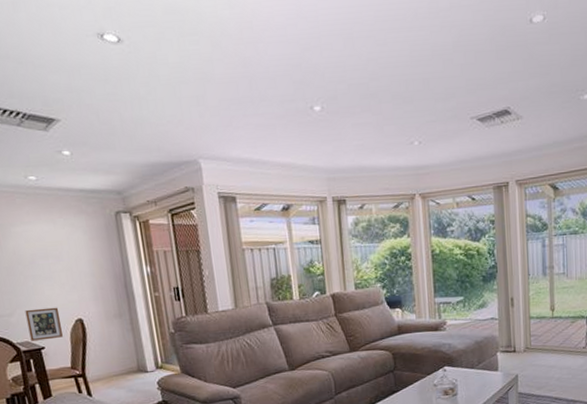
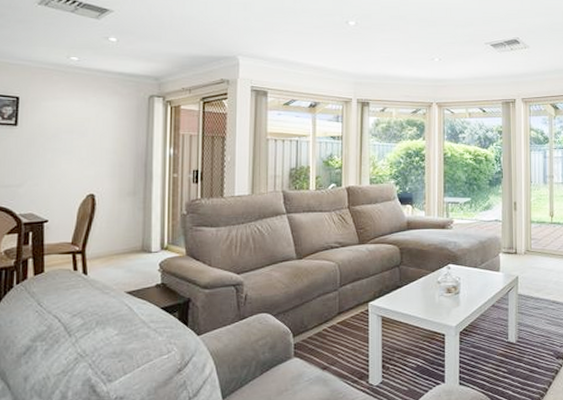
picture frame: present [25,307,63,341] -> none [35,181,72,214]

